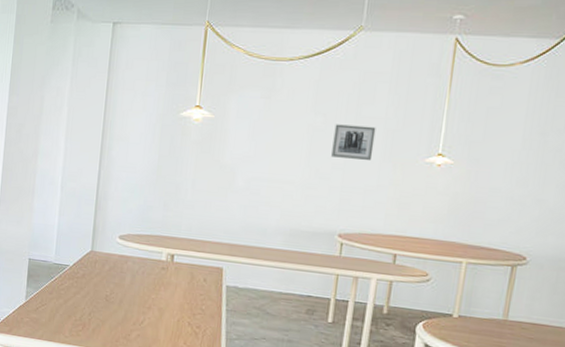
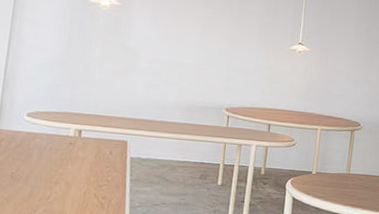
wall art: present [331,124,376,160] -> none [219,16,254,47]

